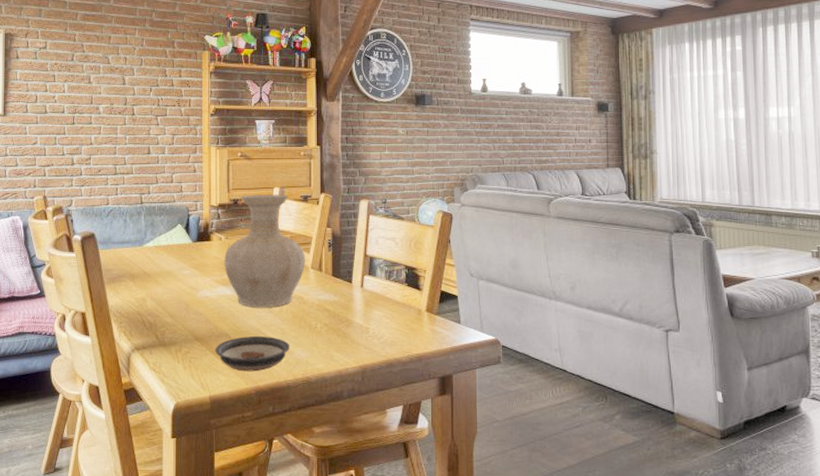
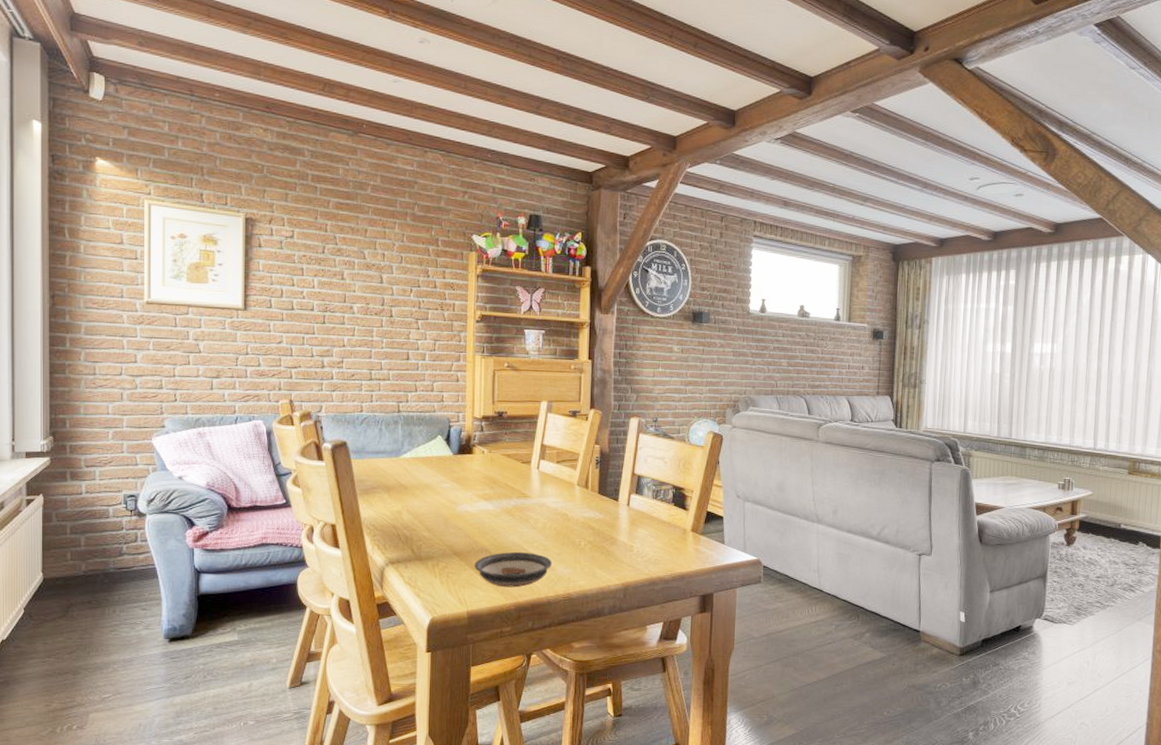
vase: present [224,194,306,308] -> none [486,407,572,524]

